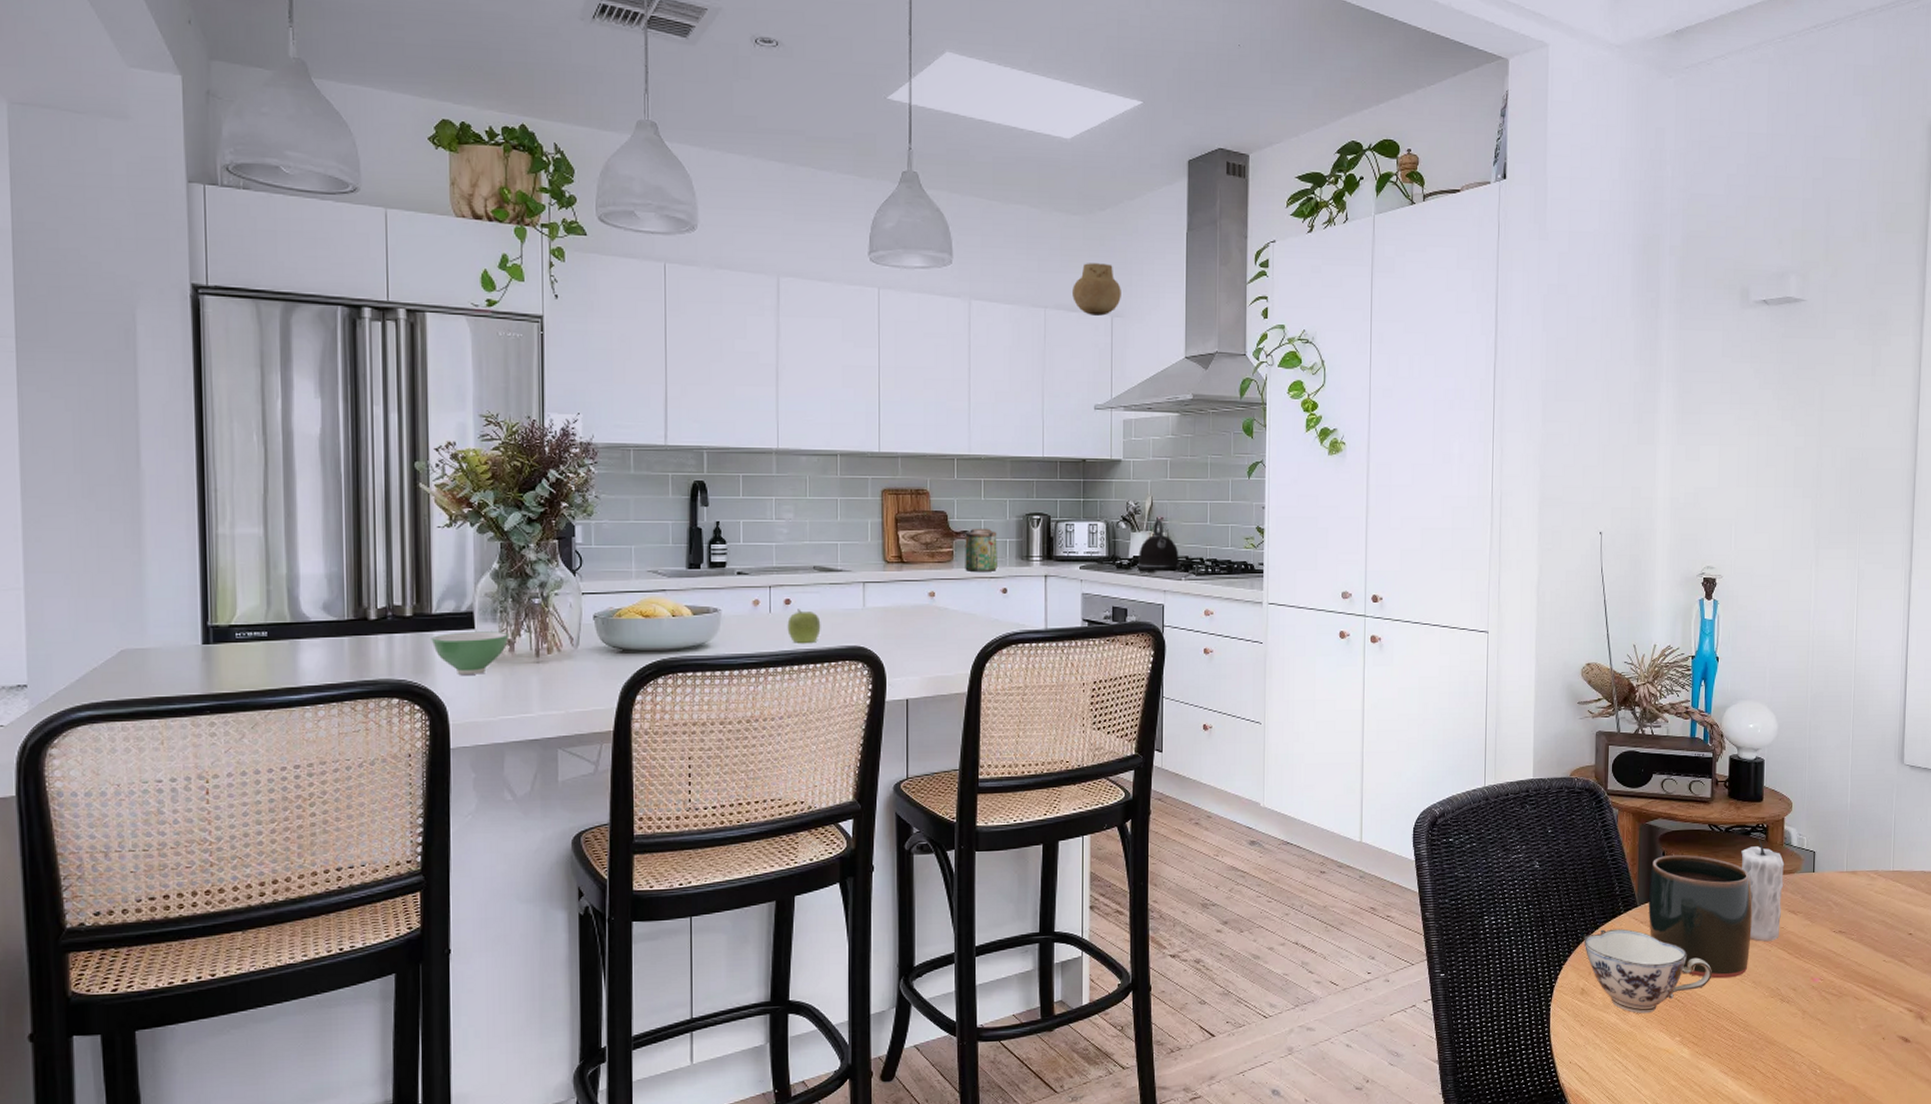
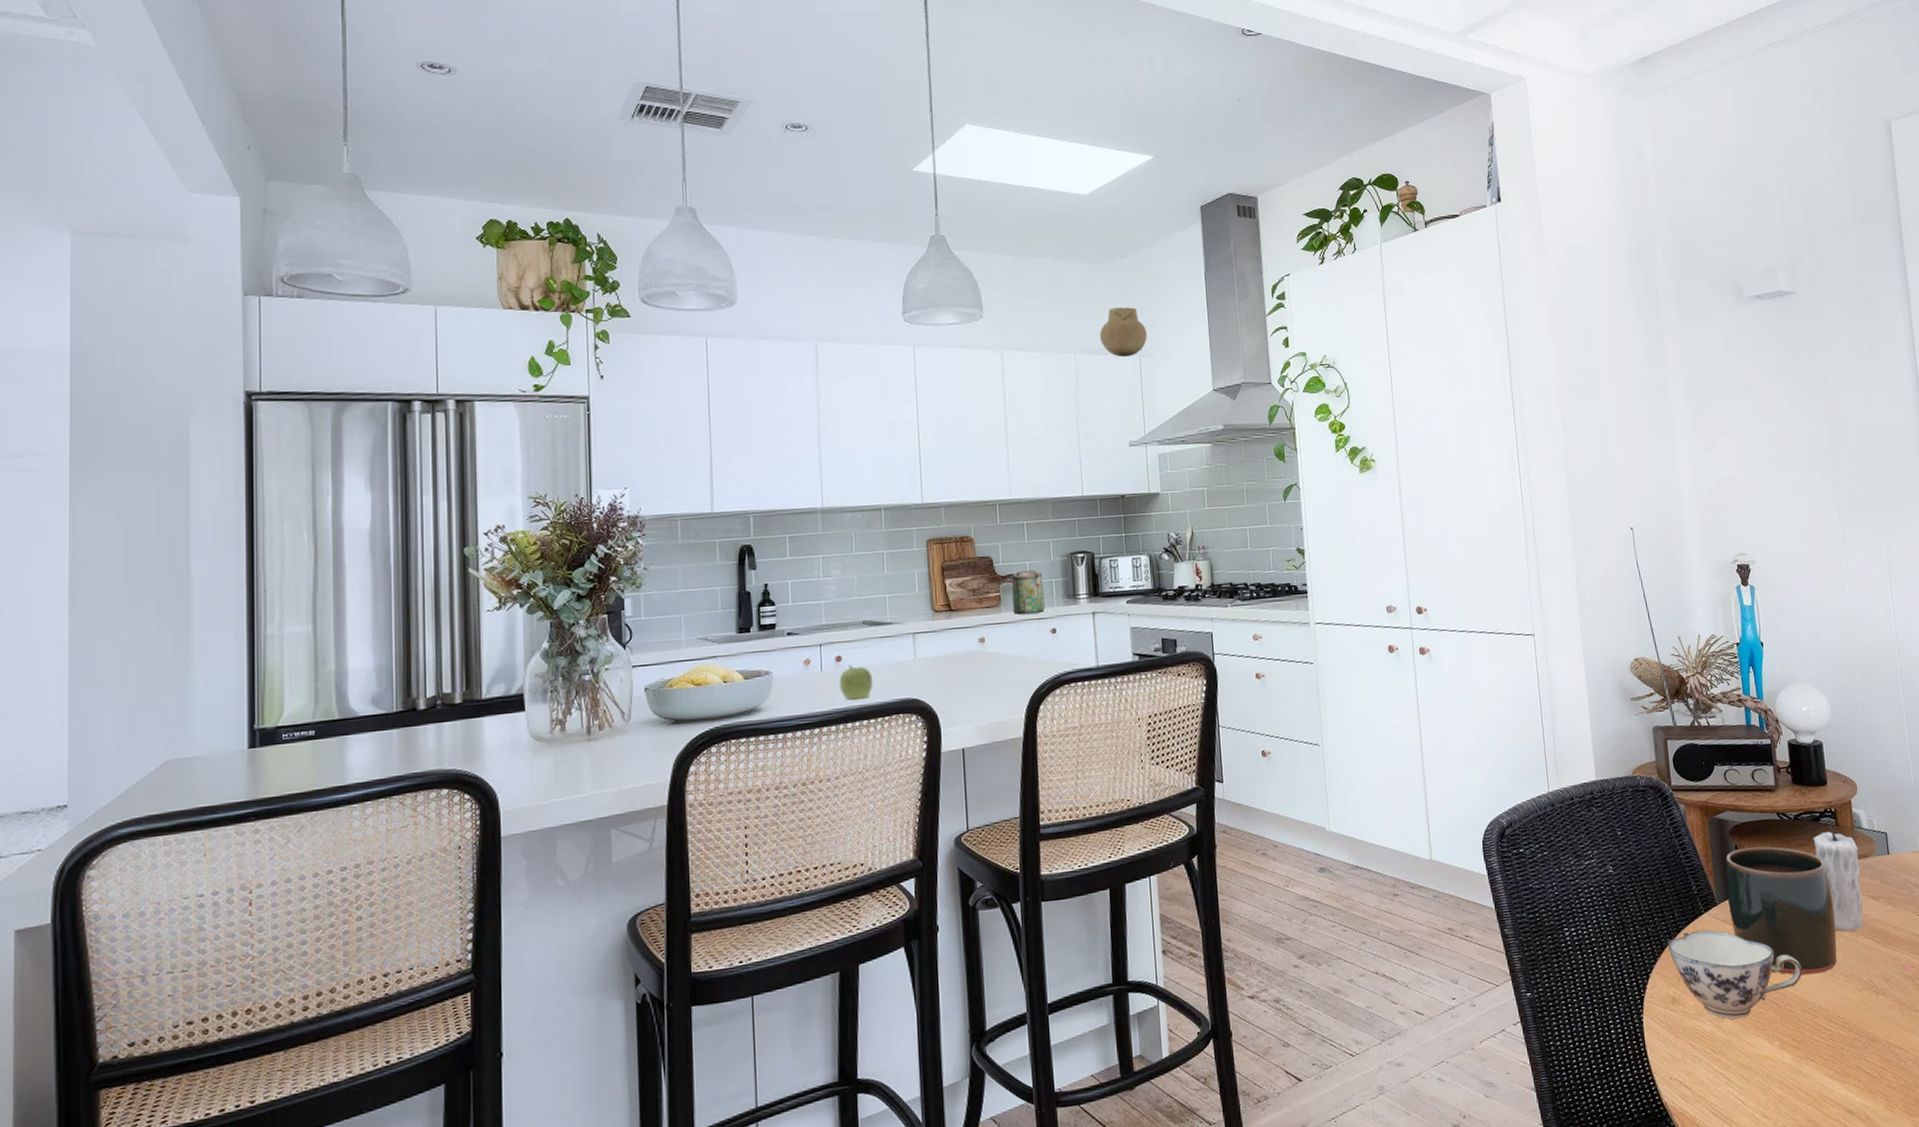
bowl: present [431,631,510,675] -> none [481,711,560,759]
kettle: present [1137,519,1181,572] -> none [1183,547,1226,601]

